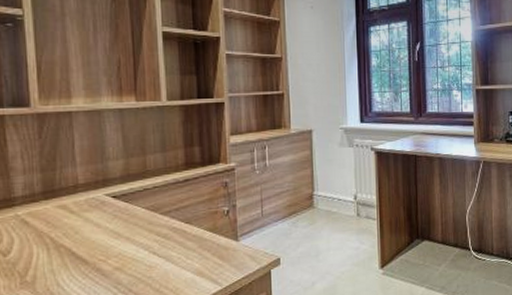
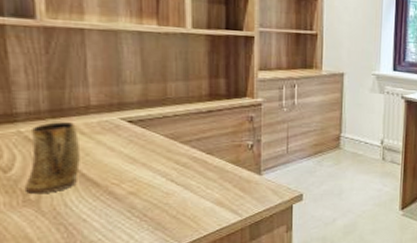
mug: none [21,202,70,276] -> present [24,122,80,195]

